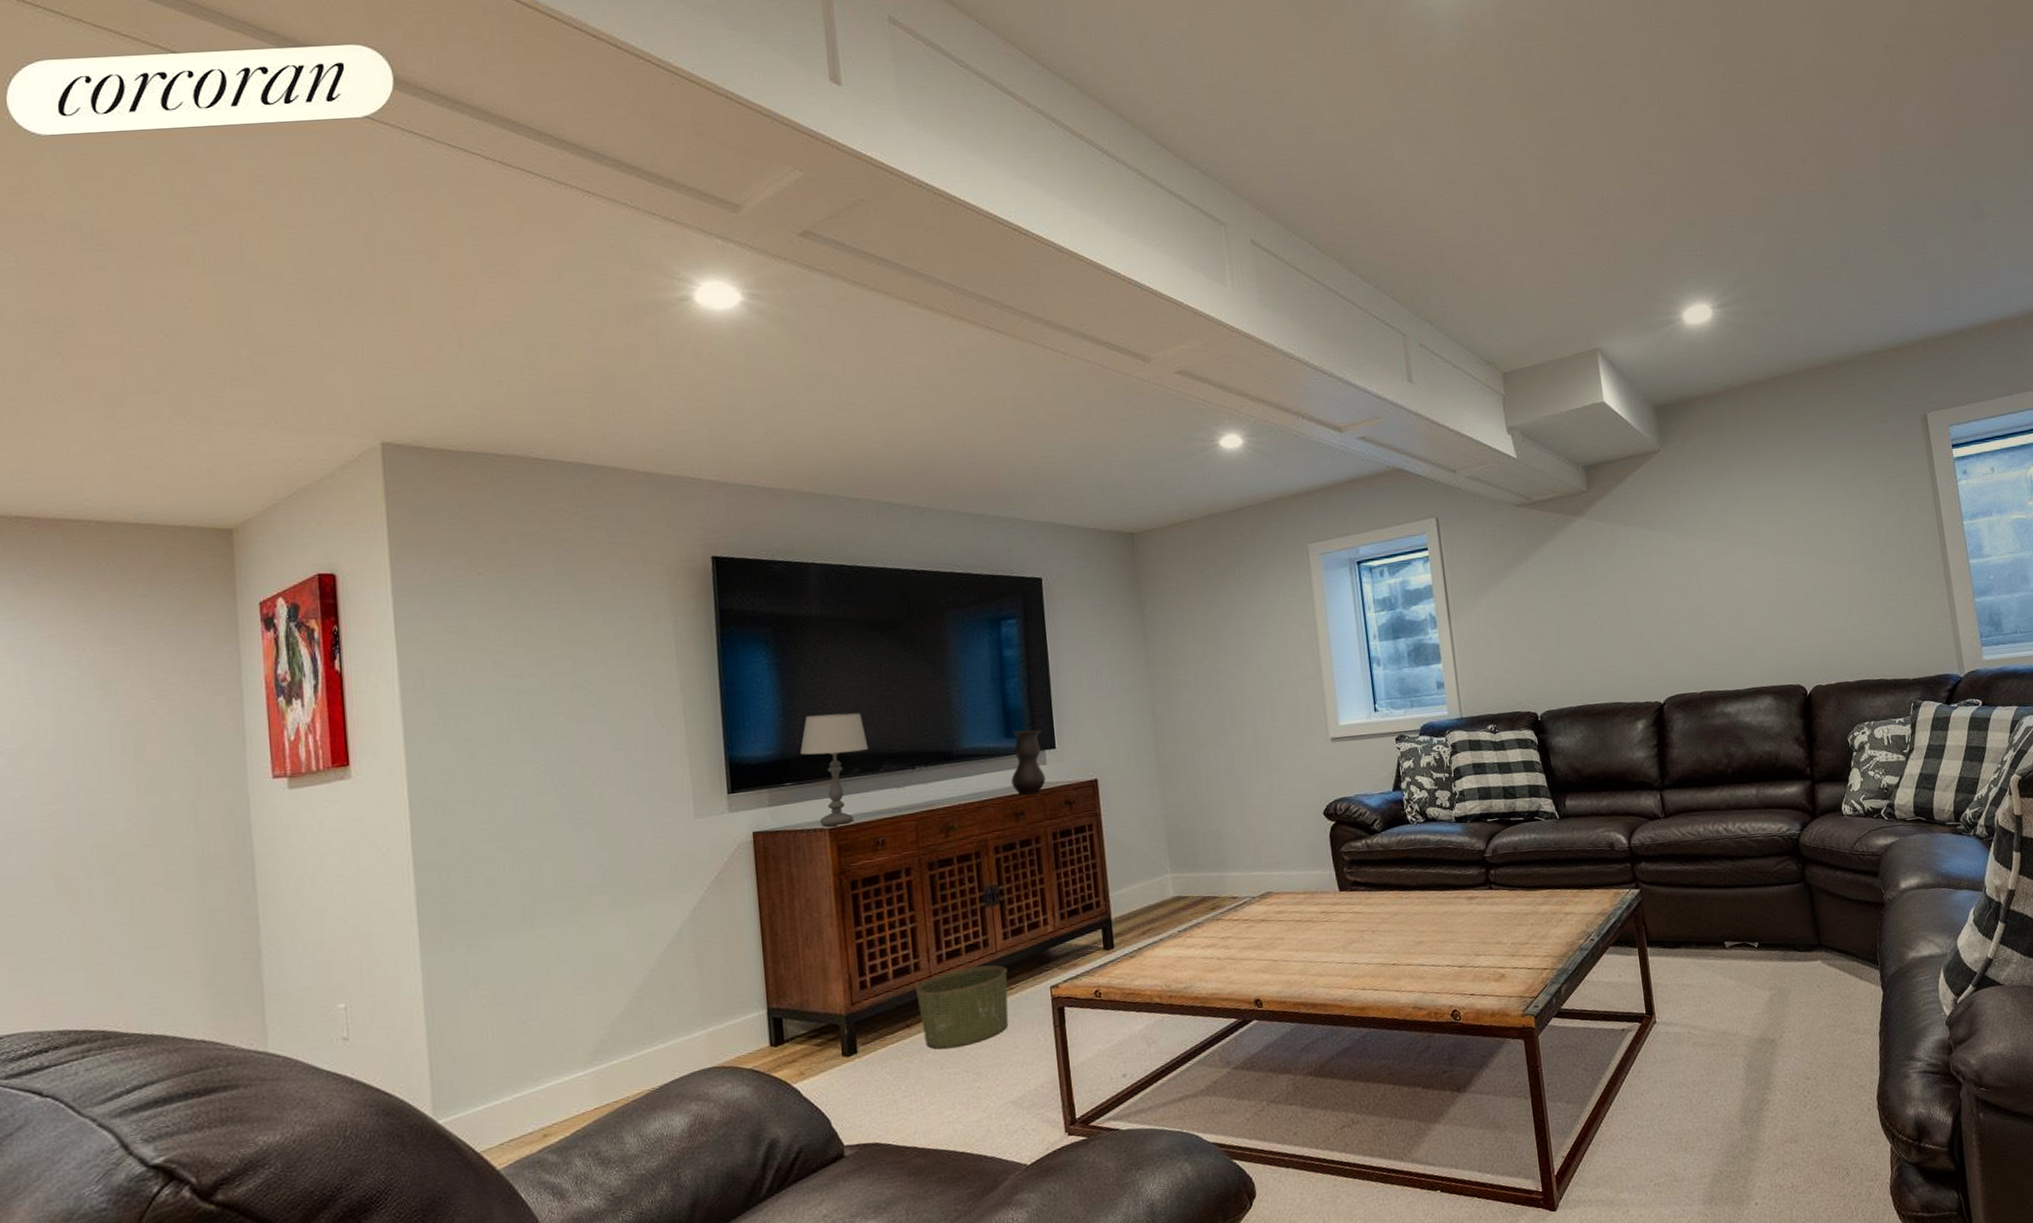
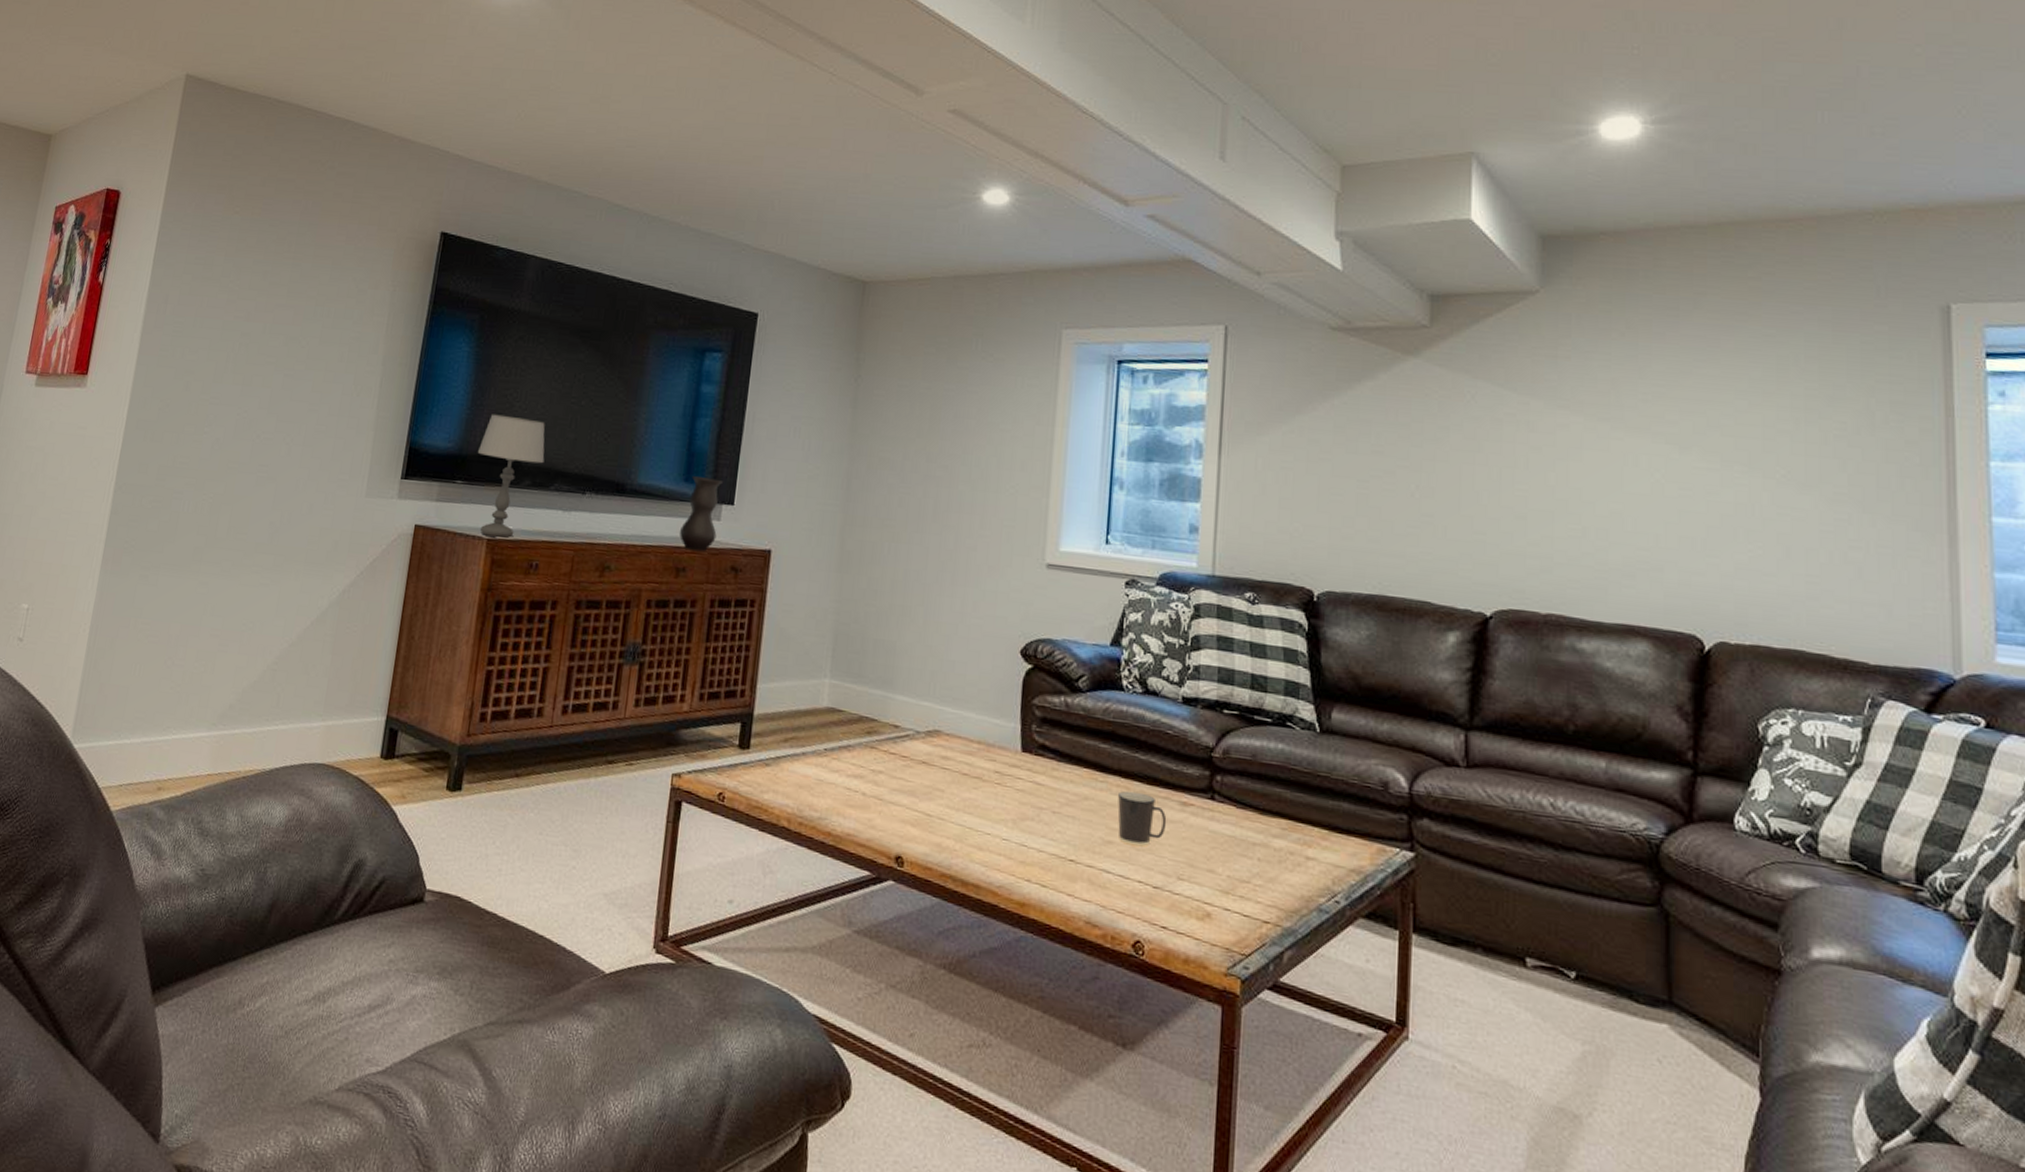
basket: present [915,965,1009,1050] -> none [530,726,633,817]
mug: none [1420,898,1461,941] -> present [1117,790,1167,847]

